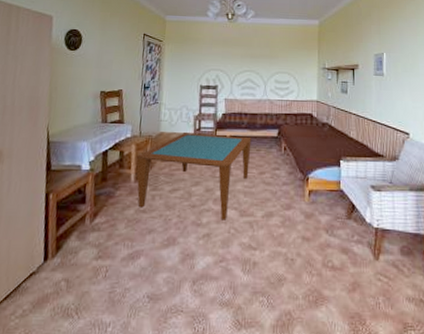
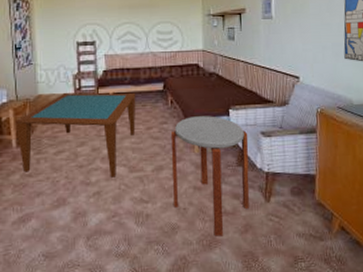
side table: none [282,165,359,293] -> present [170,116,250,237]

